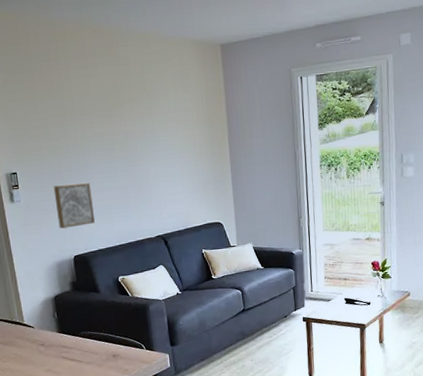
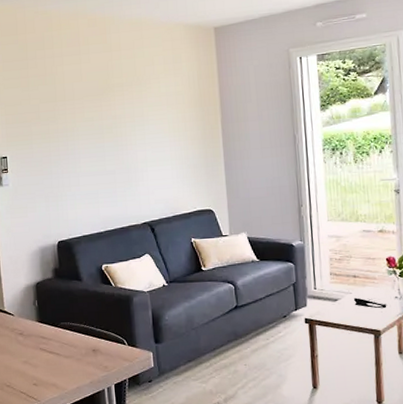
wall art: present [53,183,95,229] -> none [41,167,80,214]

